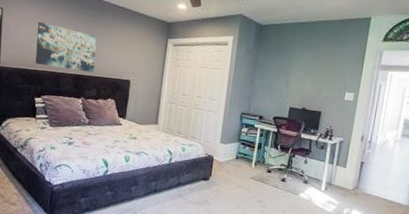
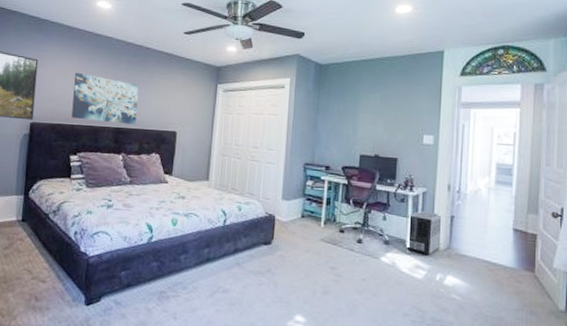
air purifier: none [321,156,355,194] -> present [405,210,444,256]

